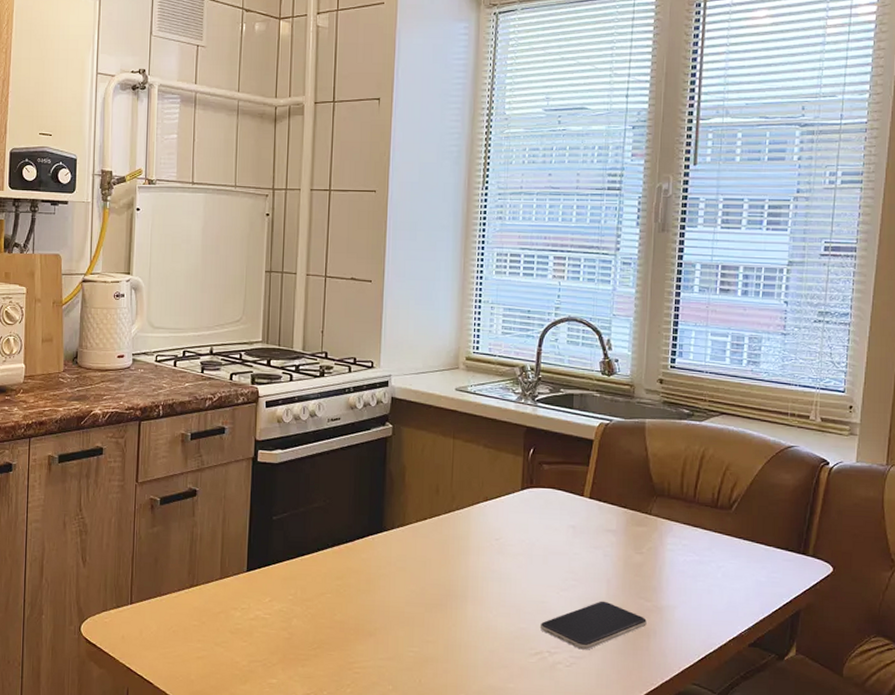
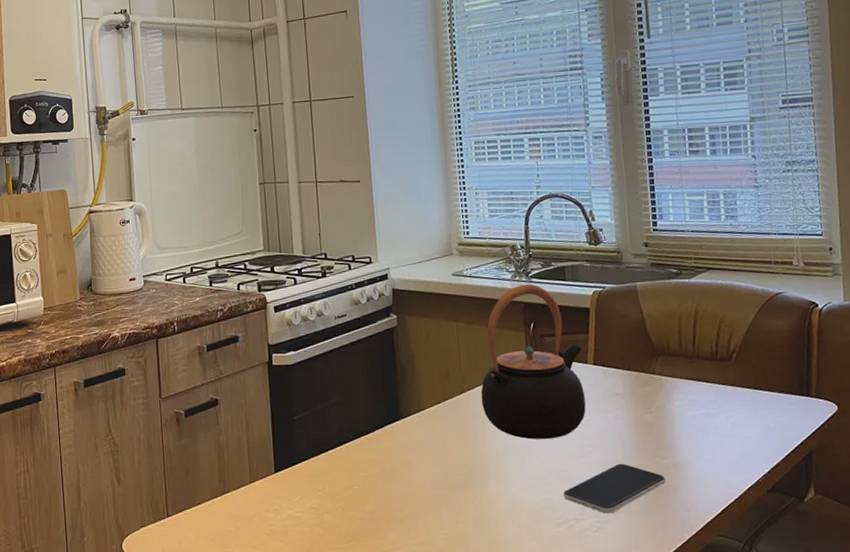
teapot: none [469,407,580,569] -> present [481,284,586,440]

